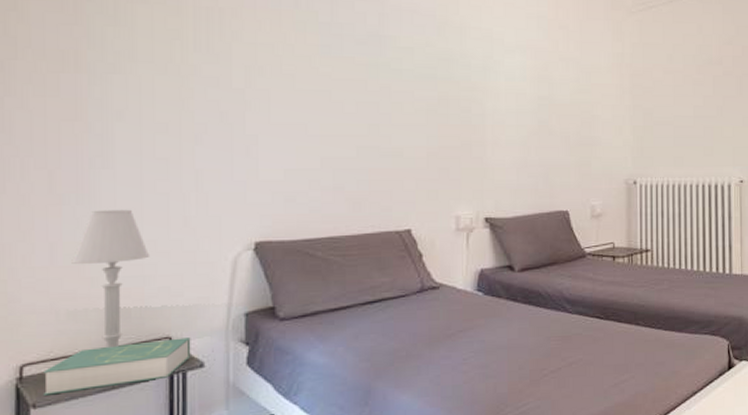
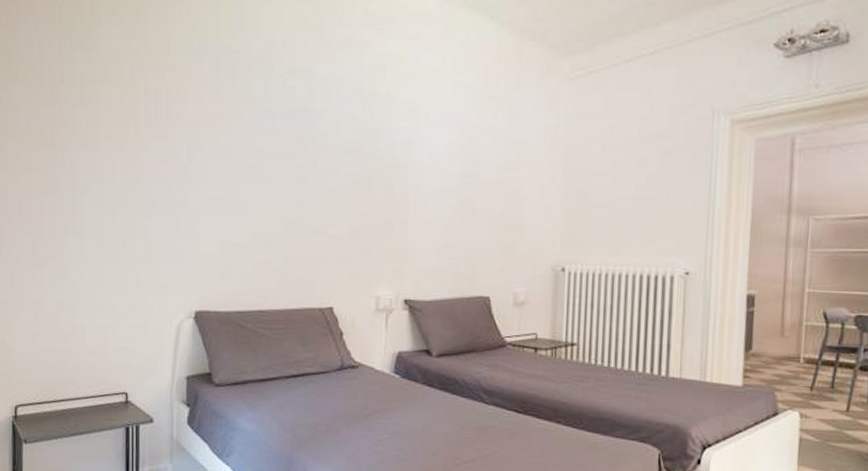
book: present [42,337,191,396] -> none [31,394,143,434]
table lamp: present [71,209,151,349] -> none [51,274,111,398]

